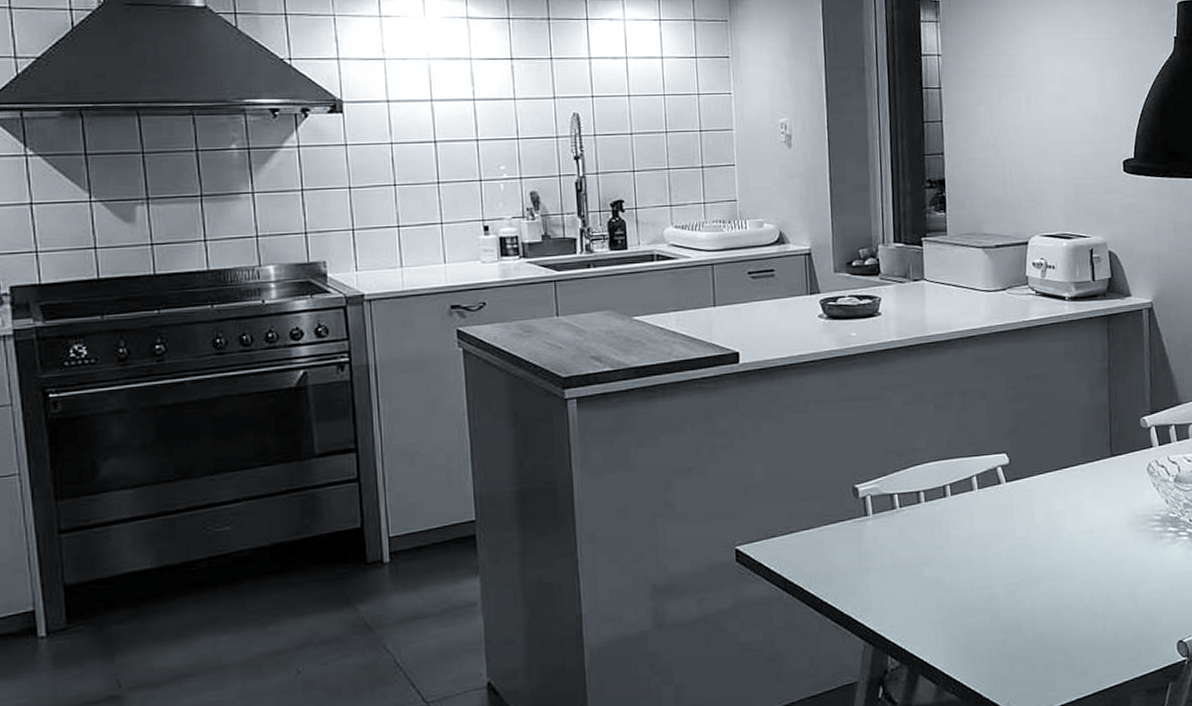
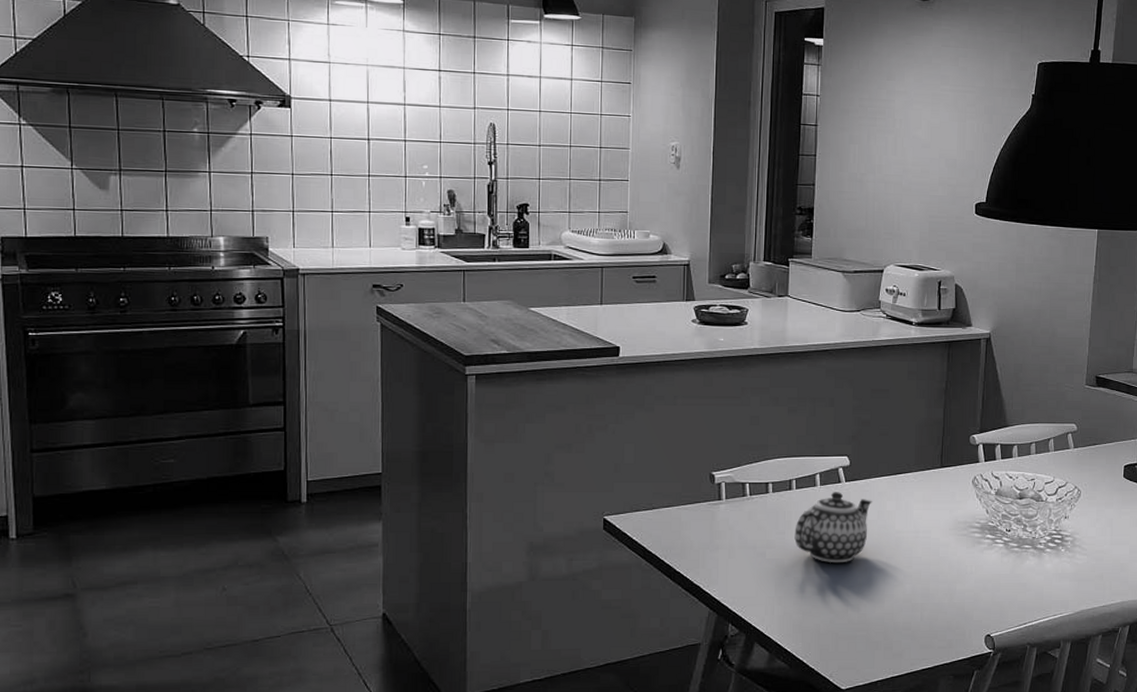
teapot: none [953,494,1038,576] -> present [794,492,872,562]

